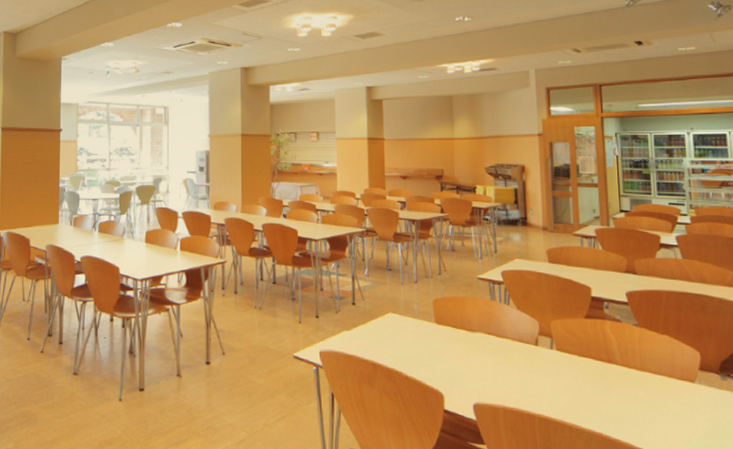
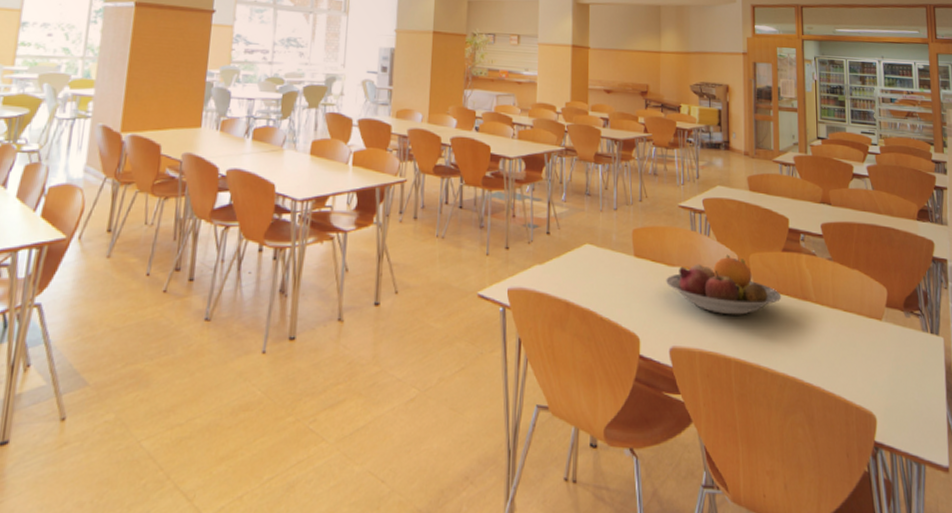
fruit bowl: none [466,321,586,376] -> present [665,254,782,315]

